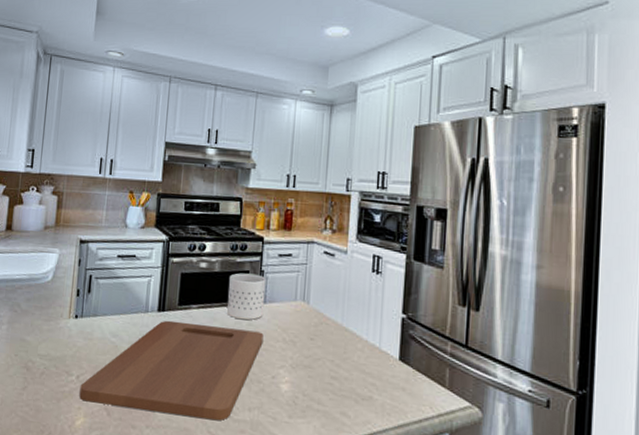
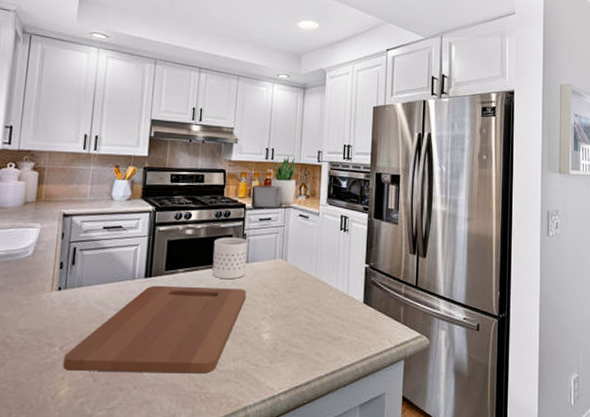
toaster: none [269,215,307,245] -> present [251,184,284,210]
planter: none [291,183,322,241] -> present [270,156,297,205]

